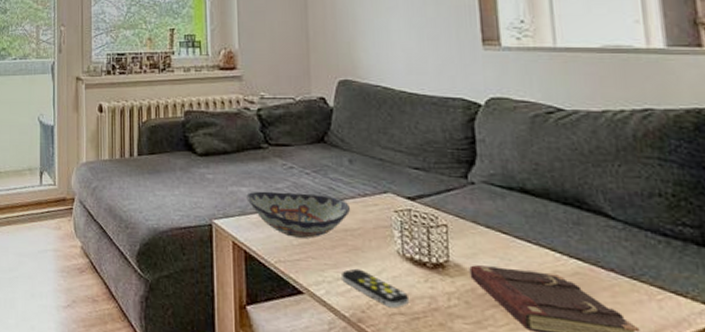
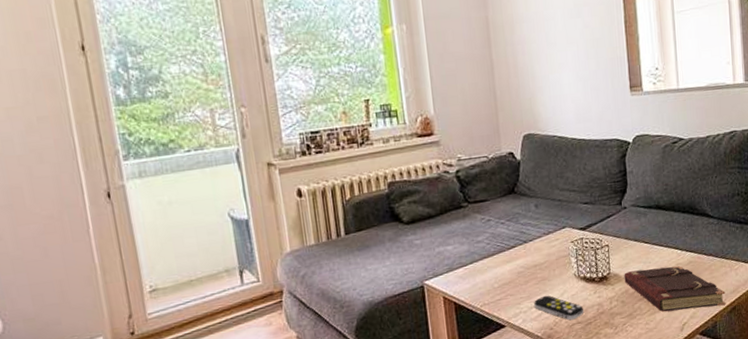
decorative bowl: present [246,191,350,238] -> none [452,239,538,282]

